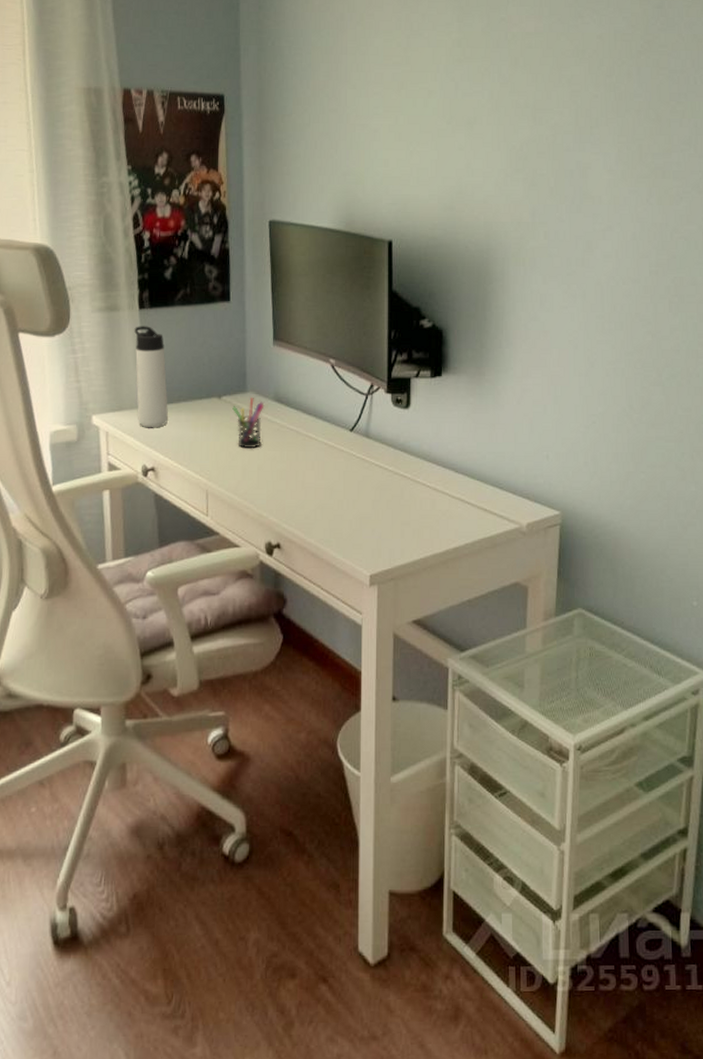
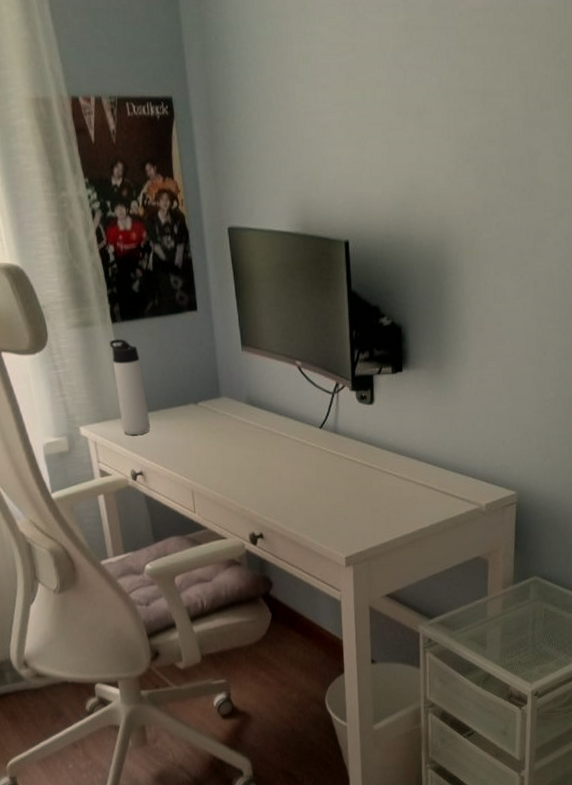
pen holder: present [232,398,265,449] -> none [209,402,238,450]

